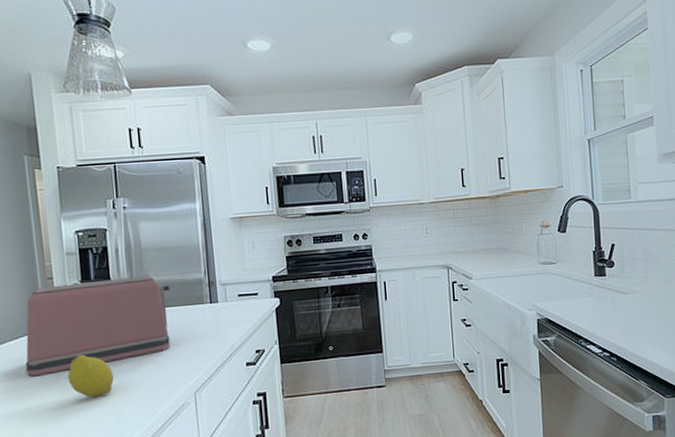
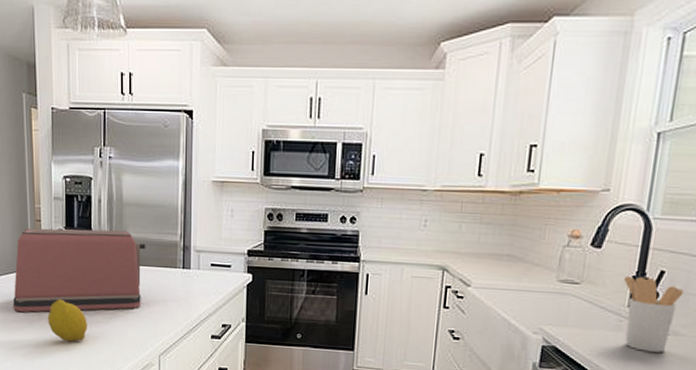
utensil holder: none [587,251,631,310] -> present [624,275,684,353]

